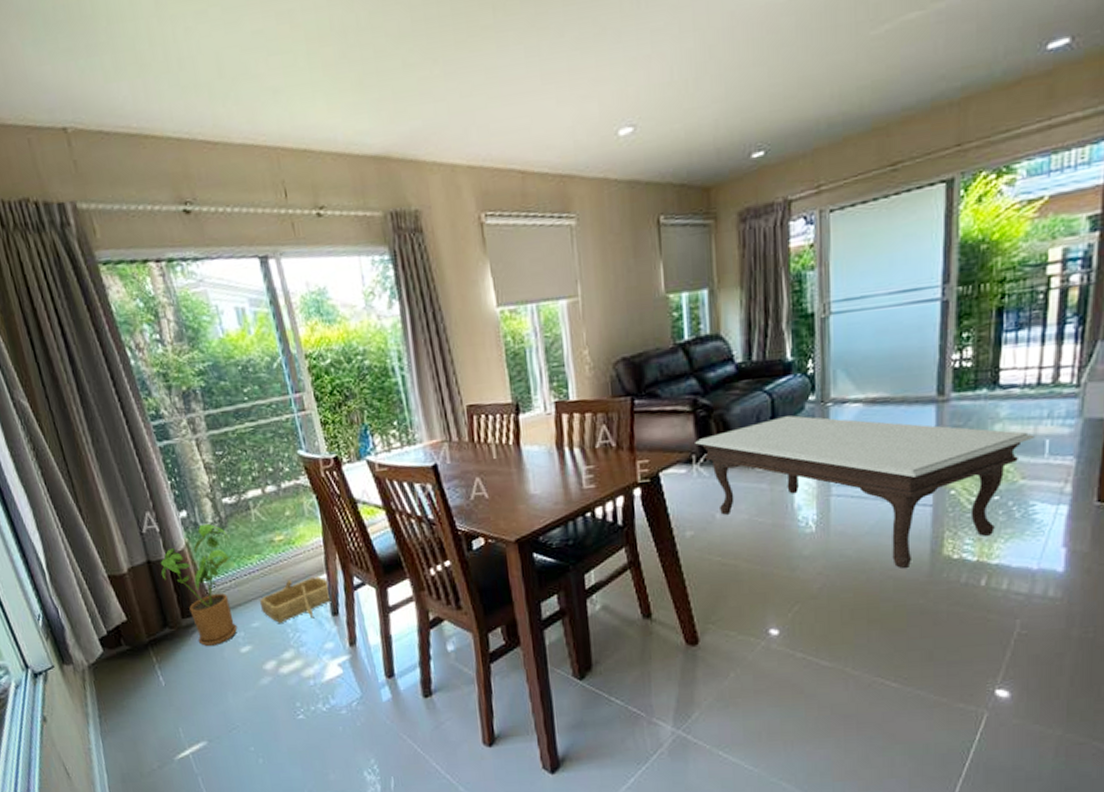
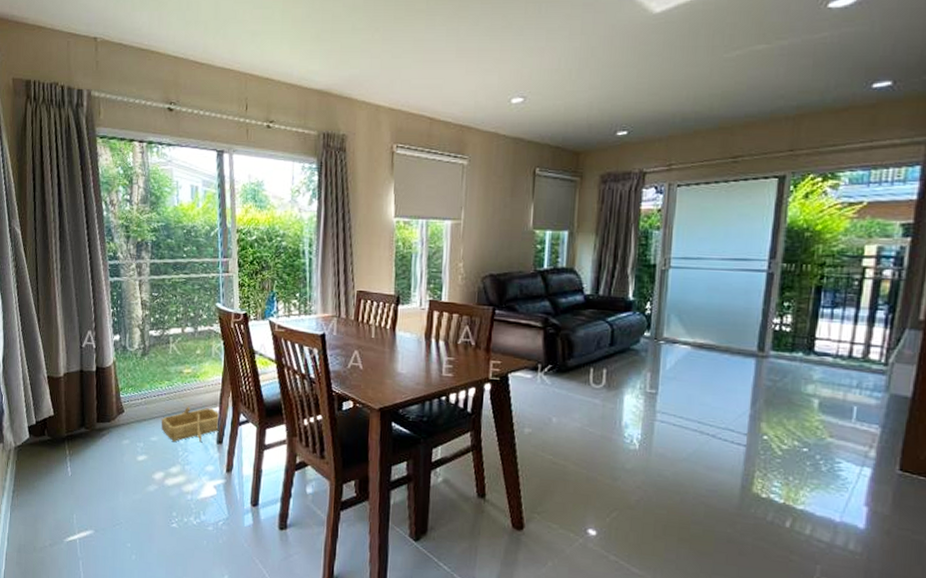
house plant: present [160,523,238,646] -> none [88,348,148,450]
coffee table: present [695,415,1034,568] -> none [542,345,844,497]

